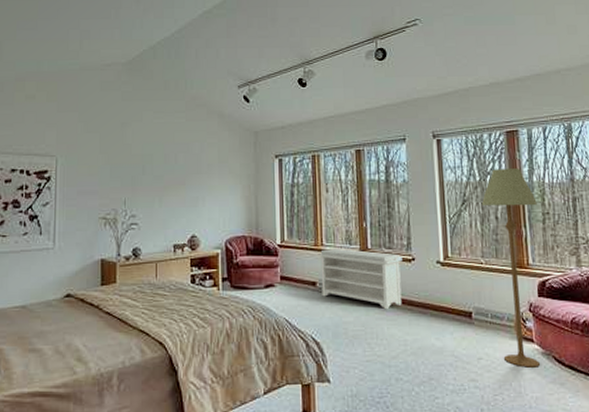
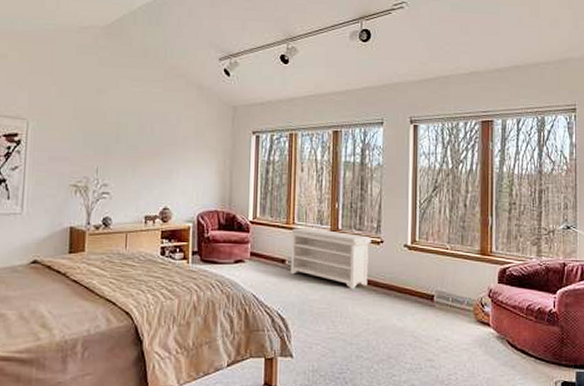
floor lamp: present [481,168,540,368] -> none [451,157,505,350]

